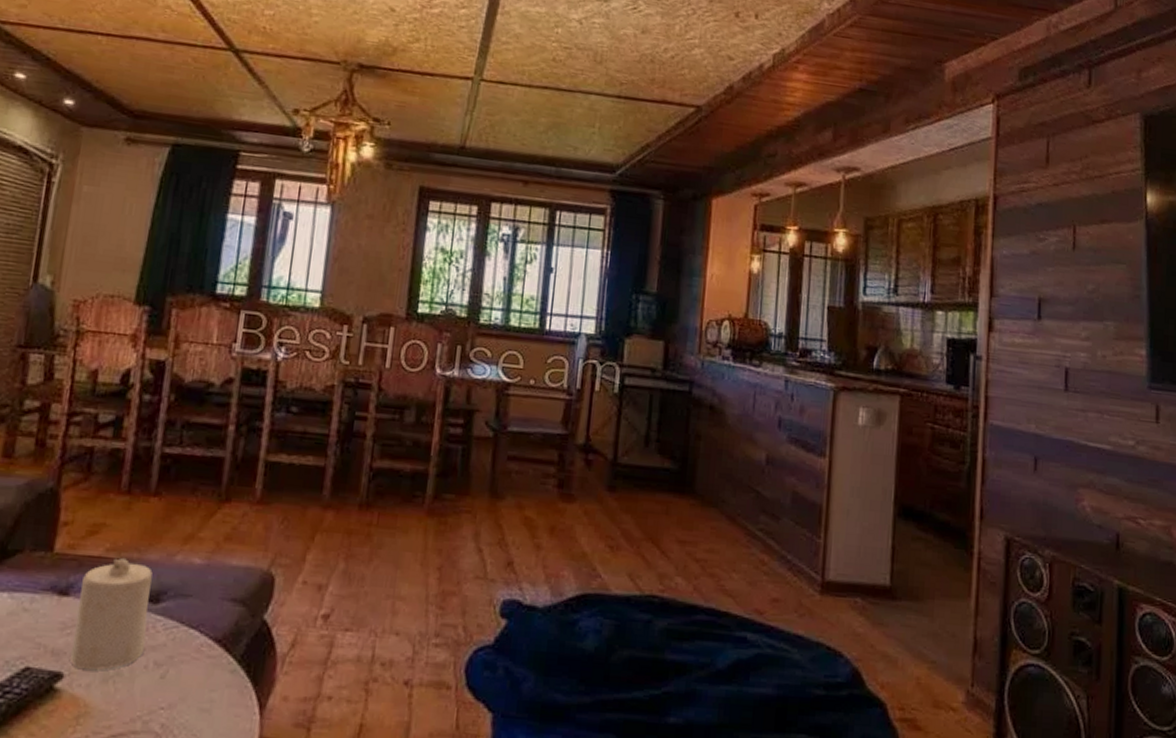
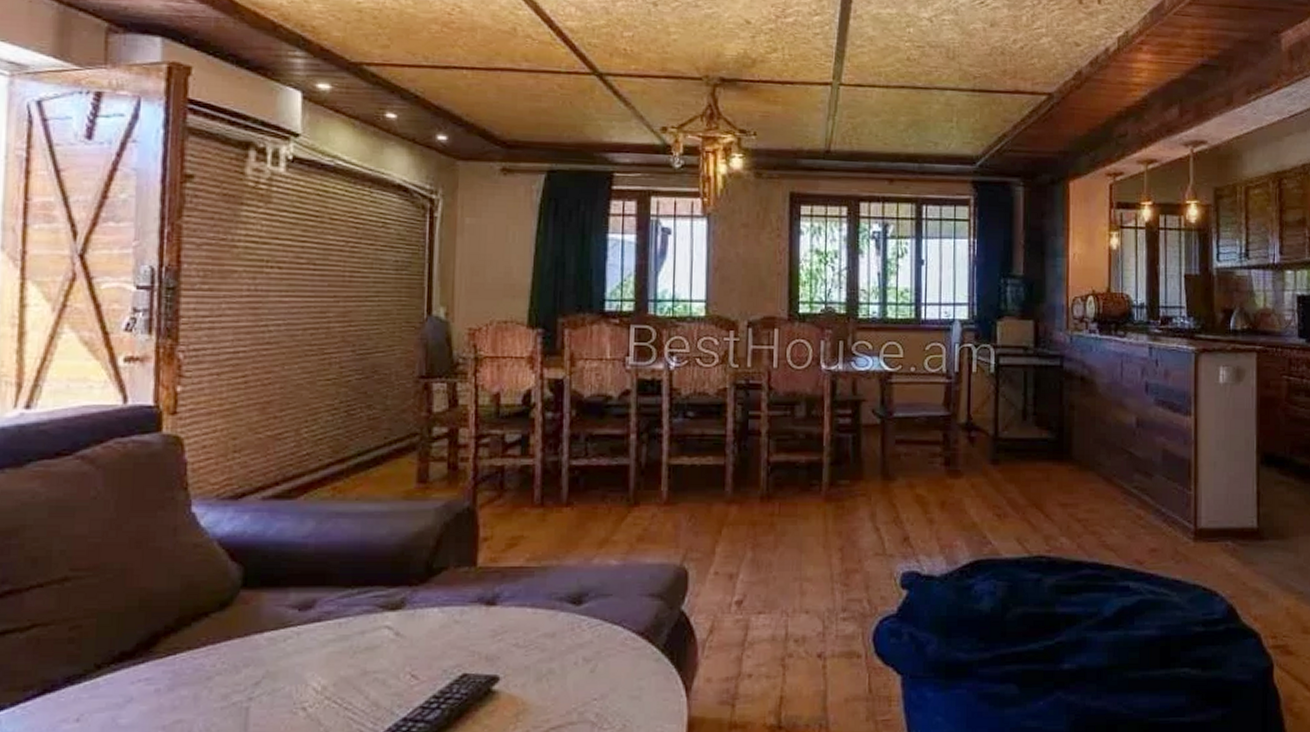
candle: present [70,558,153,670] -> none [504,567,573,670]

